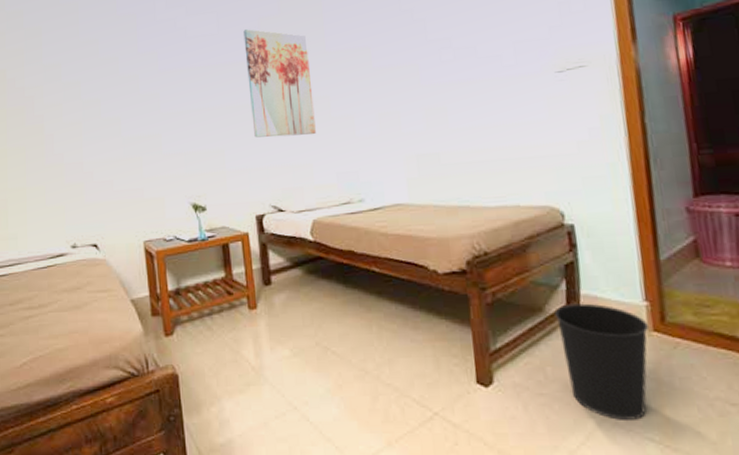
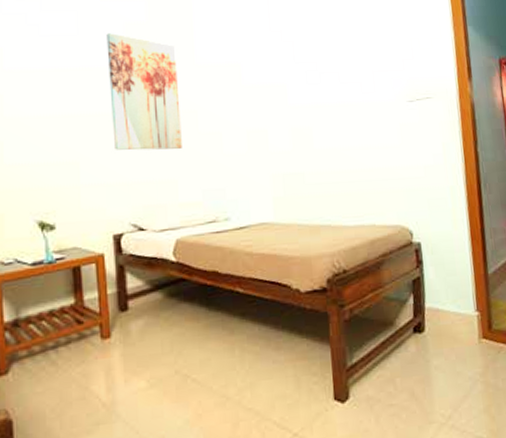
wastebasket: present [554,303,650,420] -> none [403,315,480,423]

